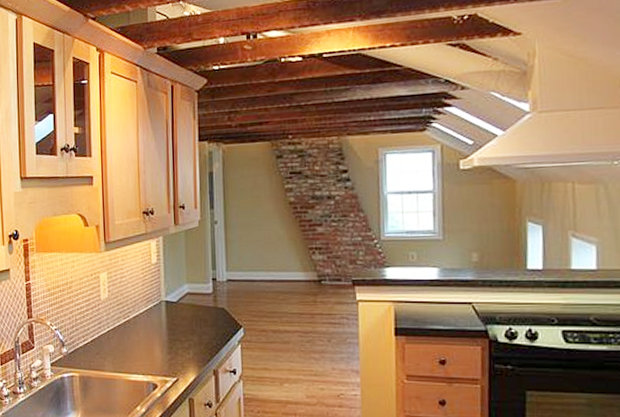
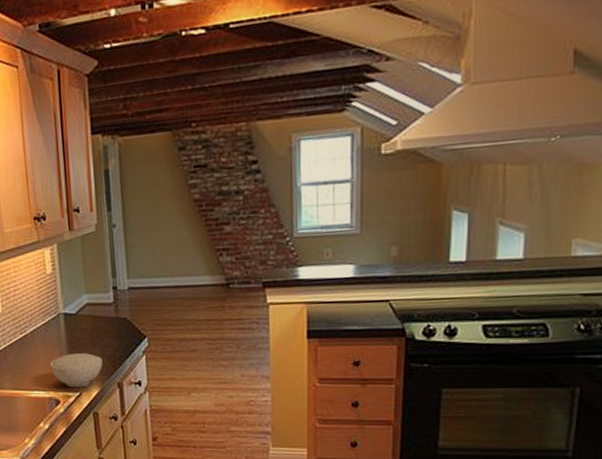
bowl: none [150,339,200,373] -> present [50,352,103,388]

